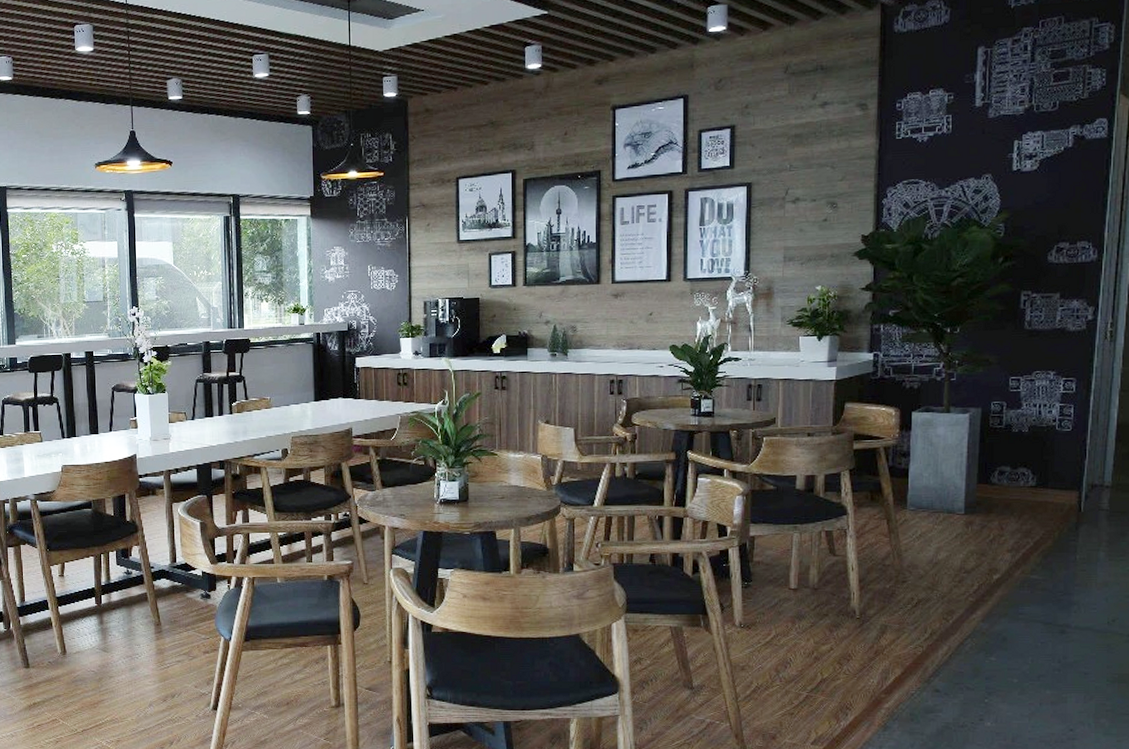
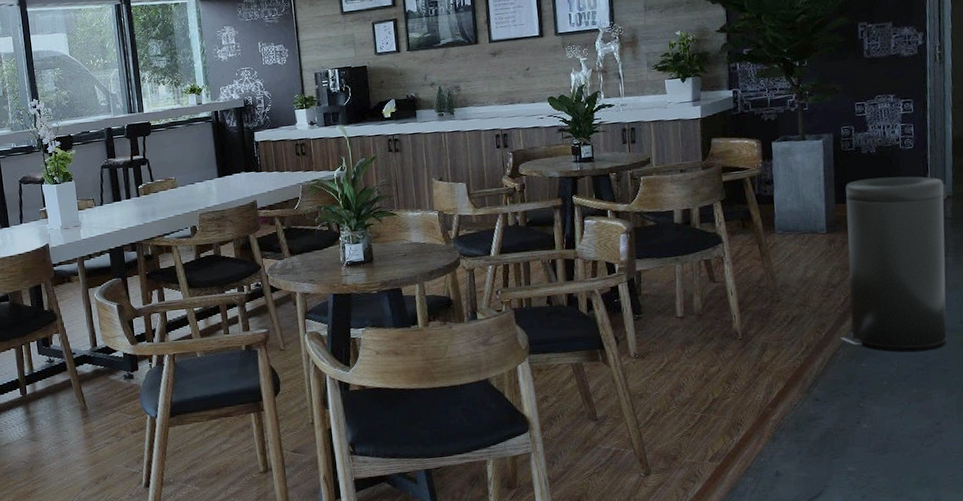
pedal bin: none [970,459,1106,651] -> present [840,176,947,352]

